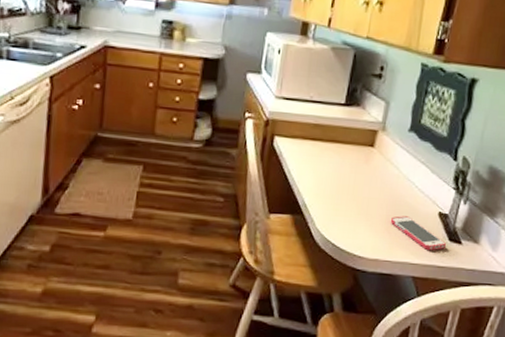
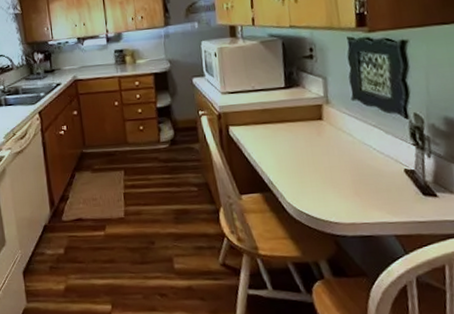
smartphone: present [390,216,446,251] -> none [357,178,421,208]

